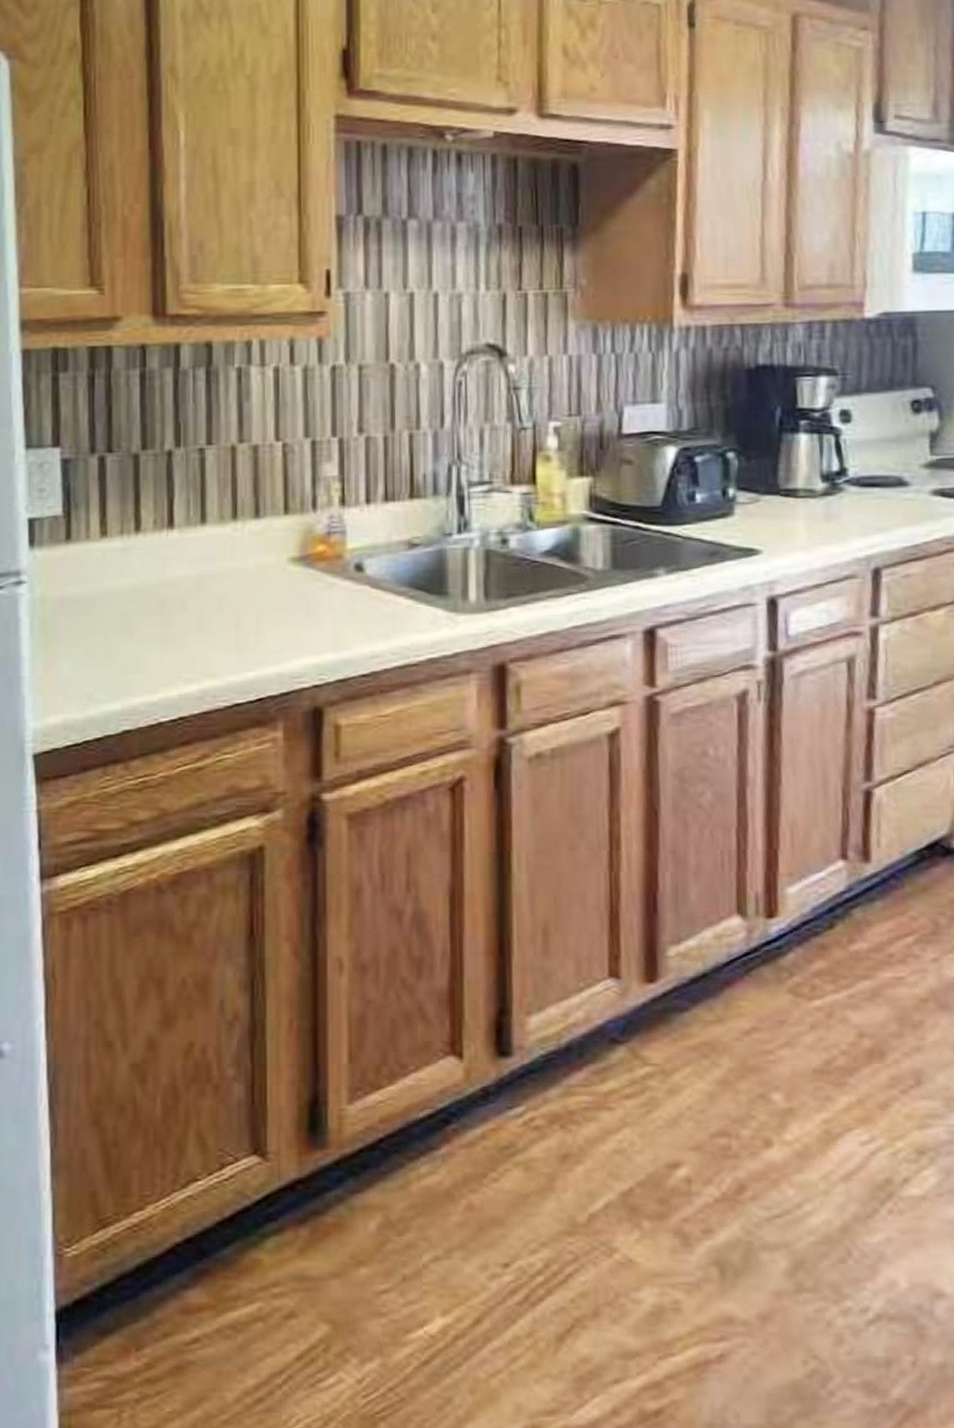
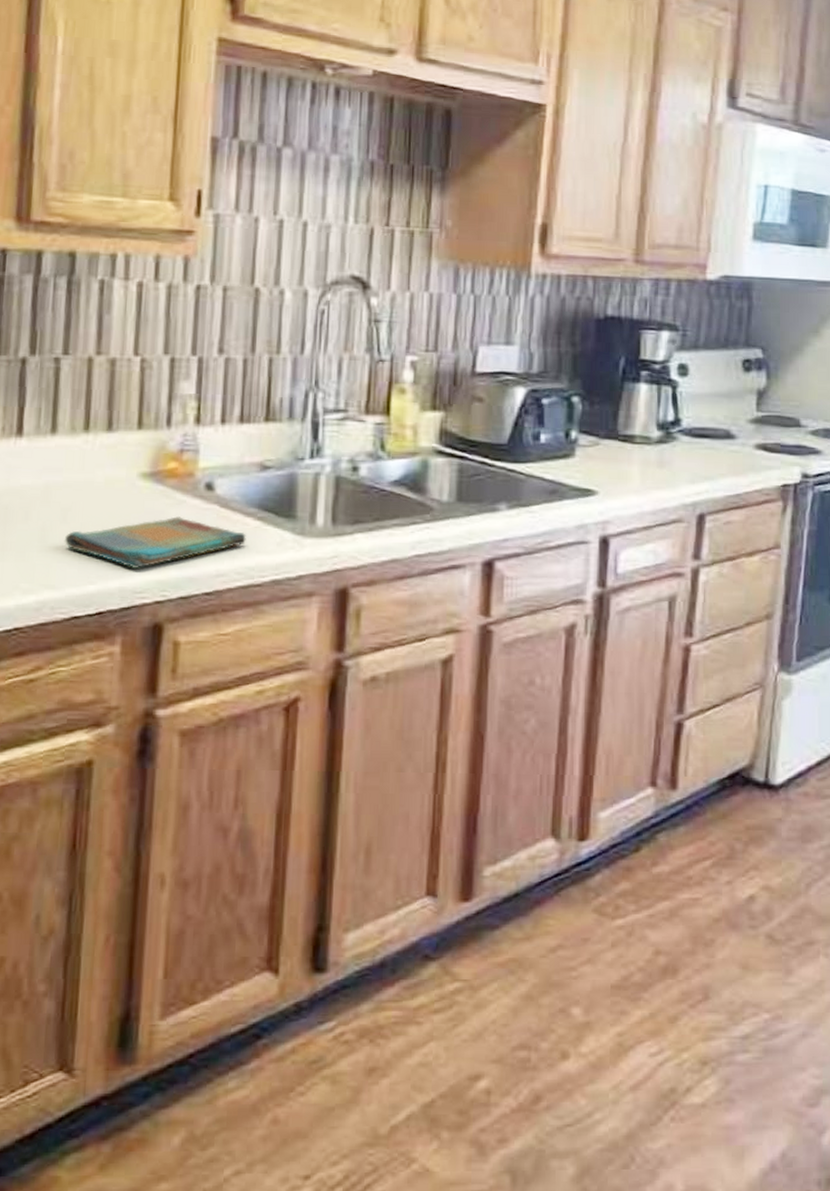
dish towel: none [220,599,399,655] -> present [64,516,246,570]

